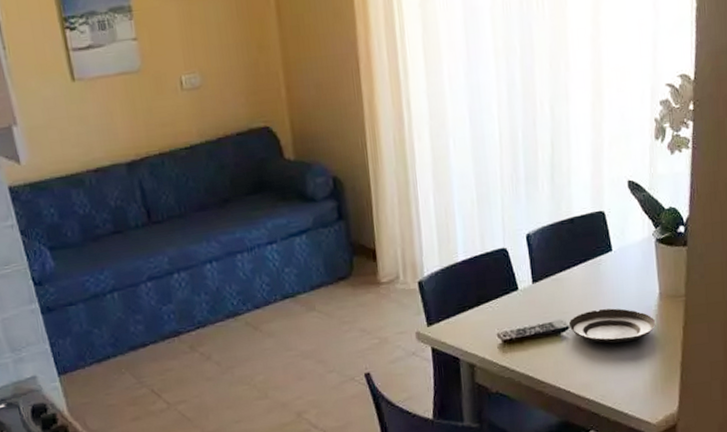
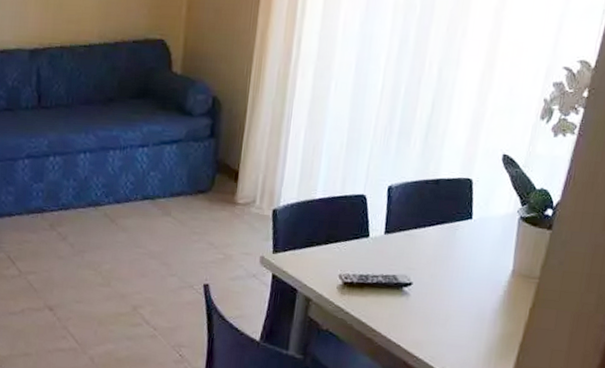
tart tin: present [568,308,656,344] -> none [412,272,503,311]

